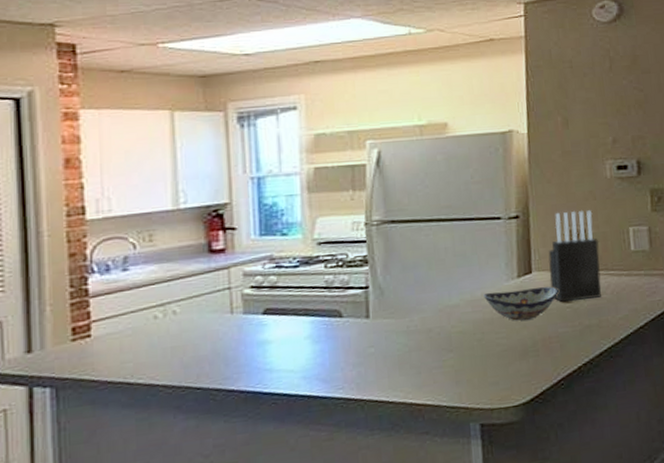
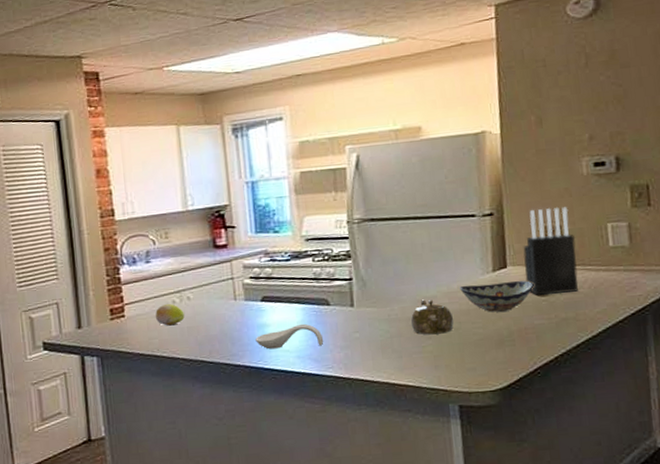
fruit: none [131,319,168,347] -> present [155,303,185,326]
spoon rest: none [254,338,334,370] -> present [255,323,324,350]
teapot: none [431,308,476,348] -> present [410,299,454,335]

